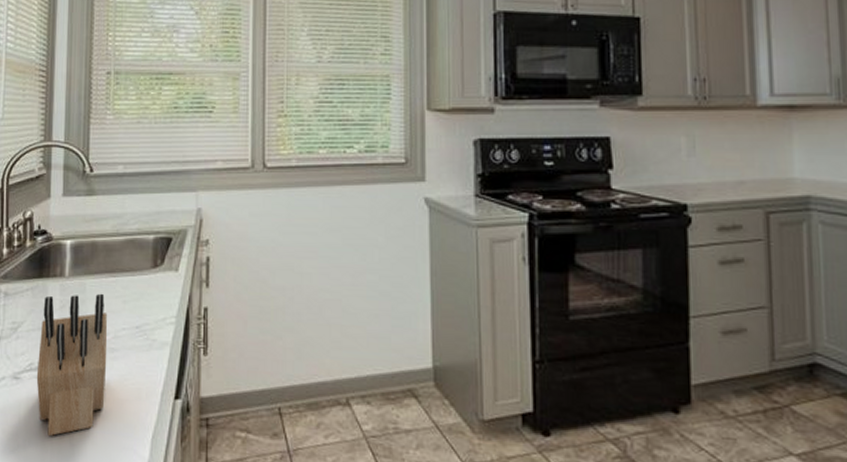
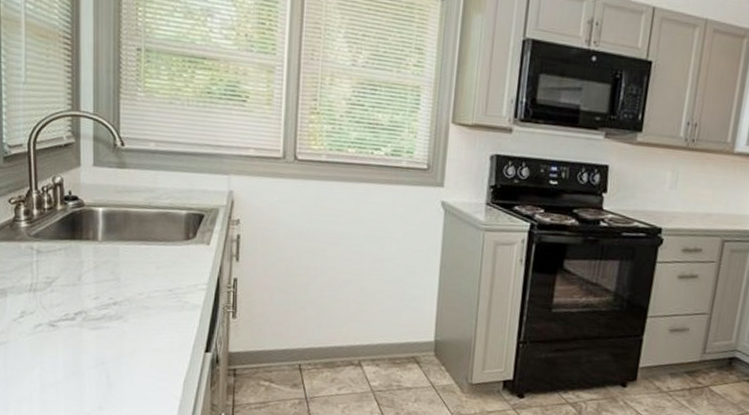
knife block: present [36,293,108,436] -> none [72,256,142,376]

